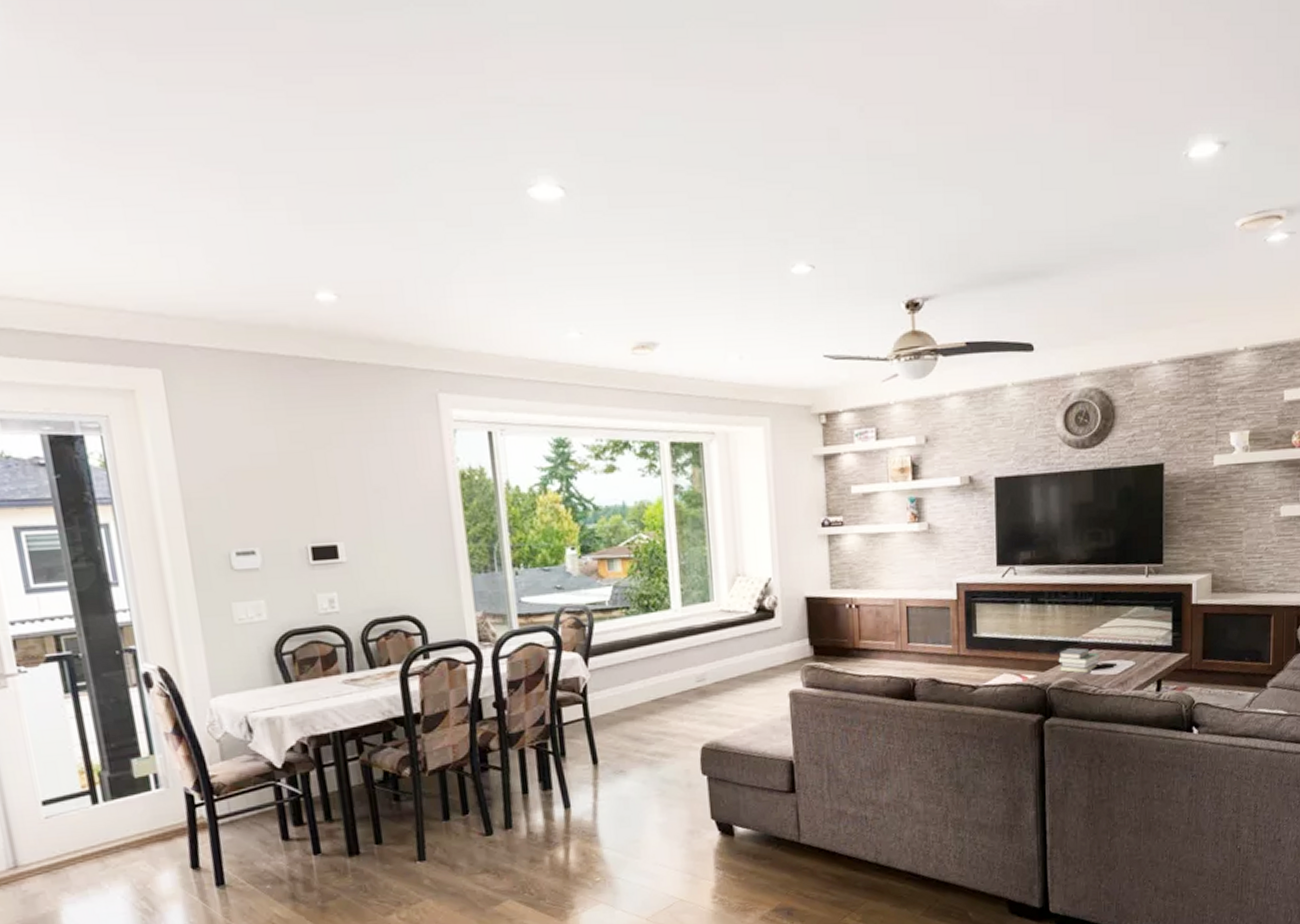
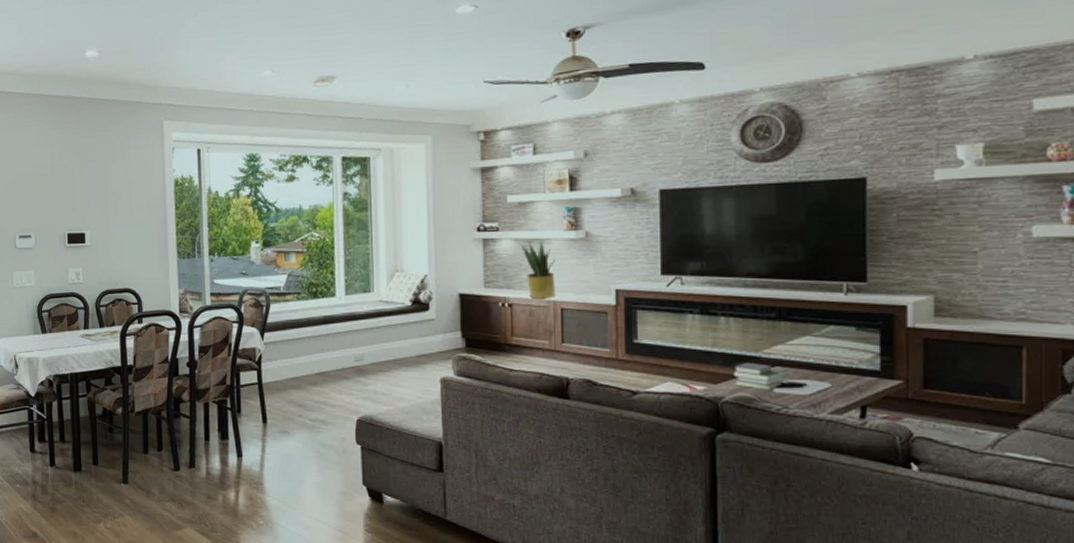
planter: none [866,534,901,598] -> present [521,240,556,299]

